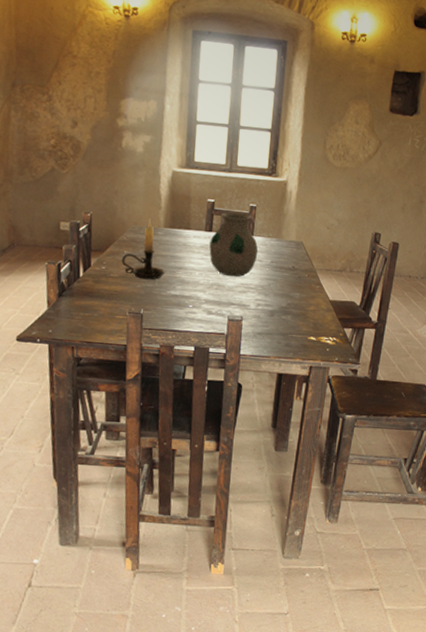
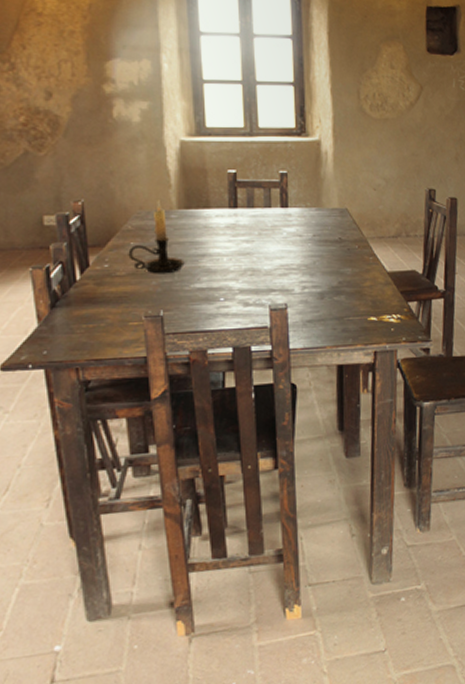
vase: present [209,212,259,277] -> none [236,182,297,259]

